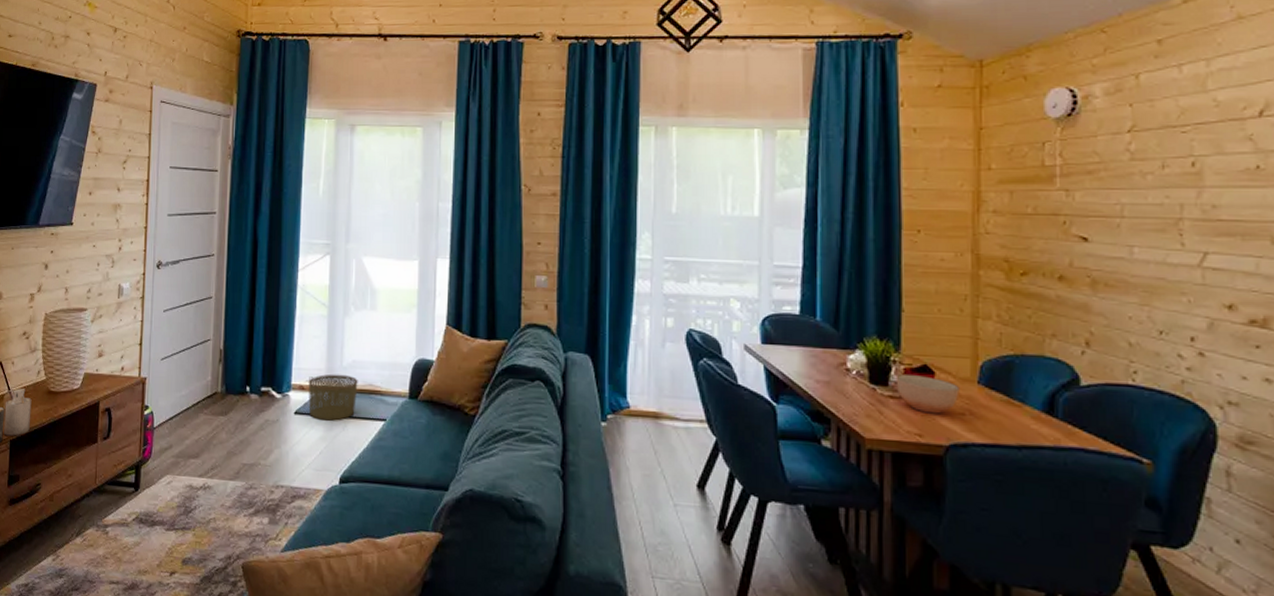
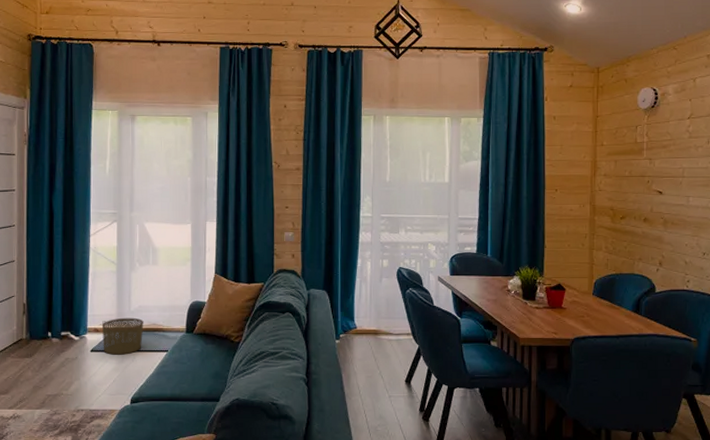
bowl: present [895,373,960,414] -> none [540,291,581,318]

